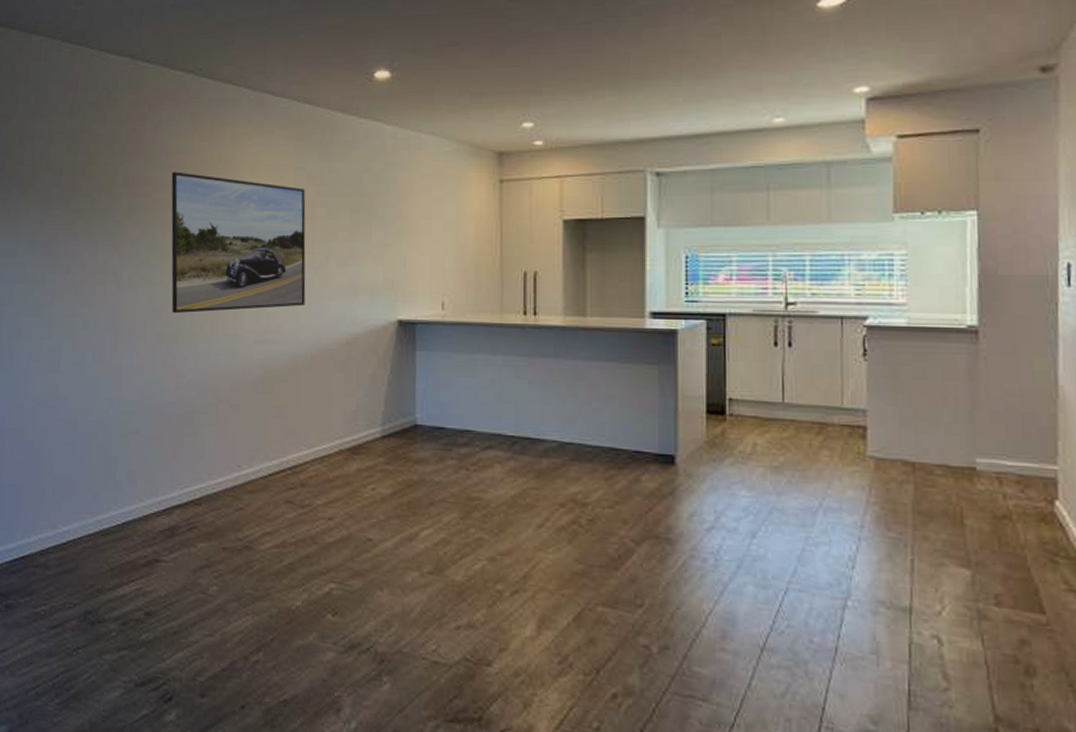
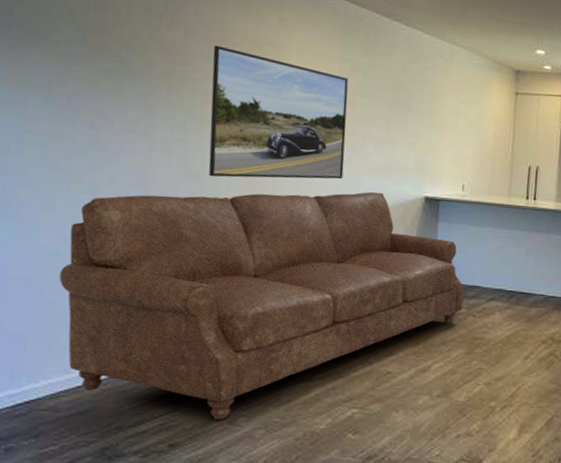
sofa: none [45,319,453,588] -> present [59,192,464,420]

